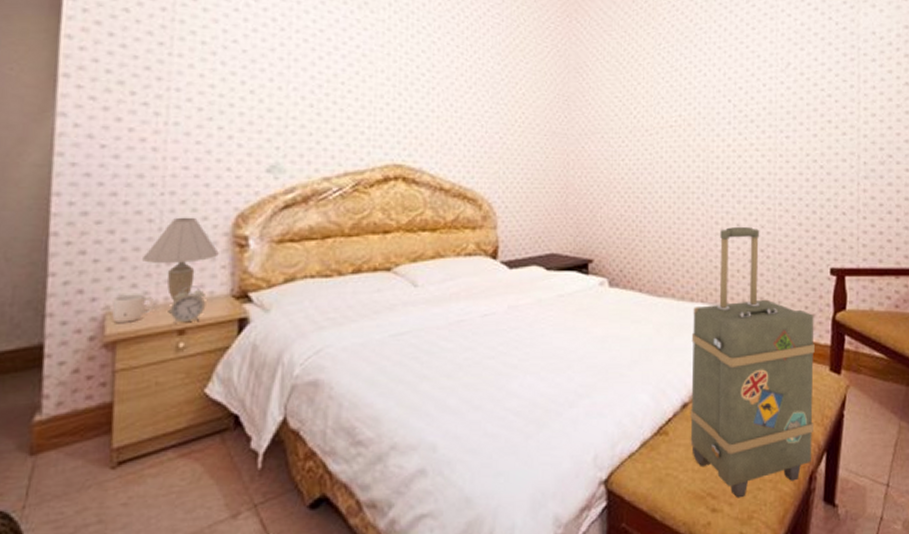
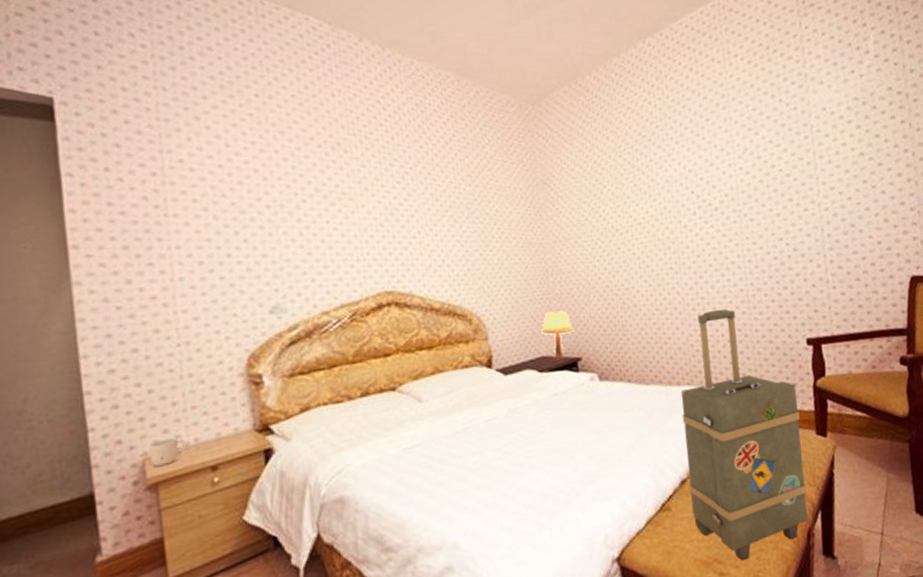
table lamp: present [143,217,219,314] -> none [170,363,238,453]
alarm clock: present [169,286,207,323] -> none [201,424,233,461]
table lamp: none [554,207,588,258] -> present [541,311,573,359]

